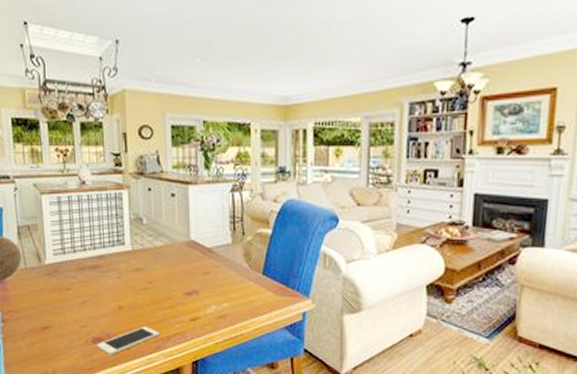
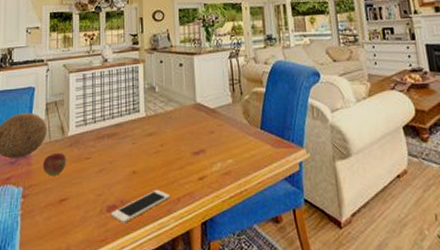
fruit: none [20,280,47,303] -> present [42,152,67,176]

